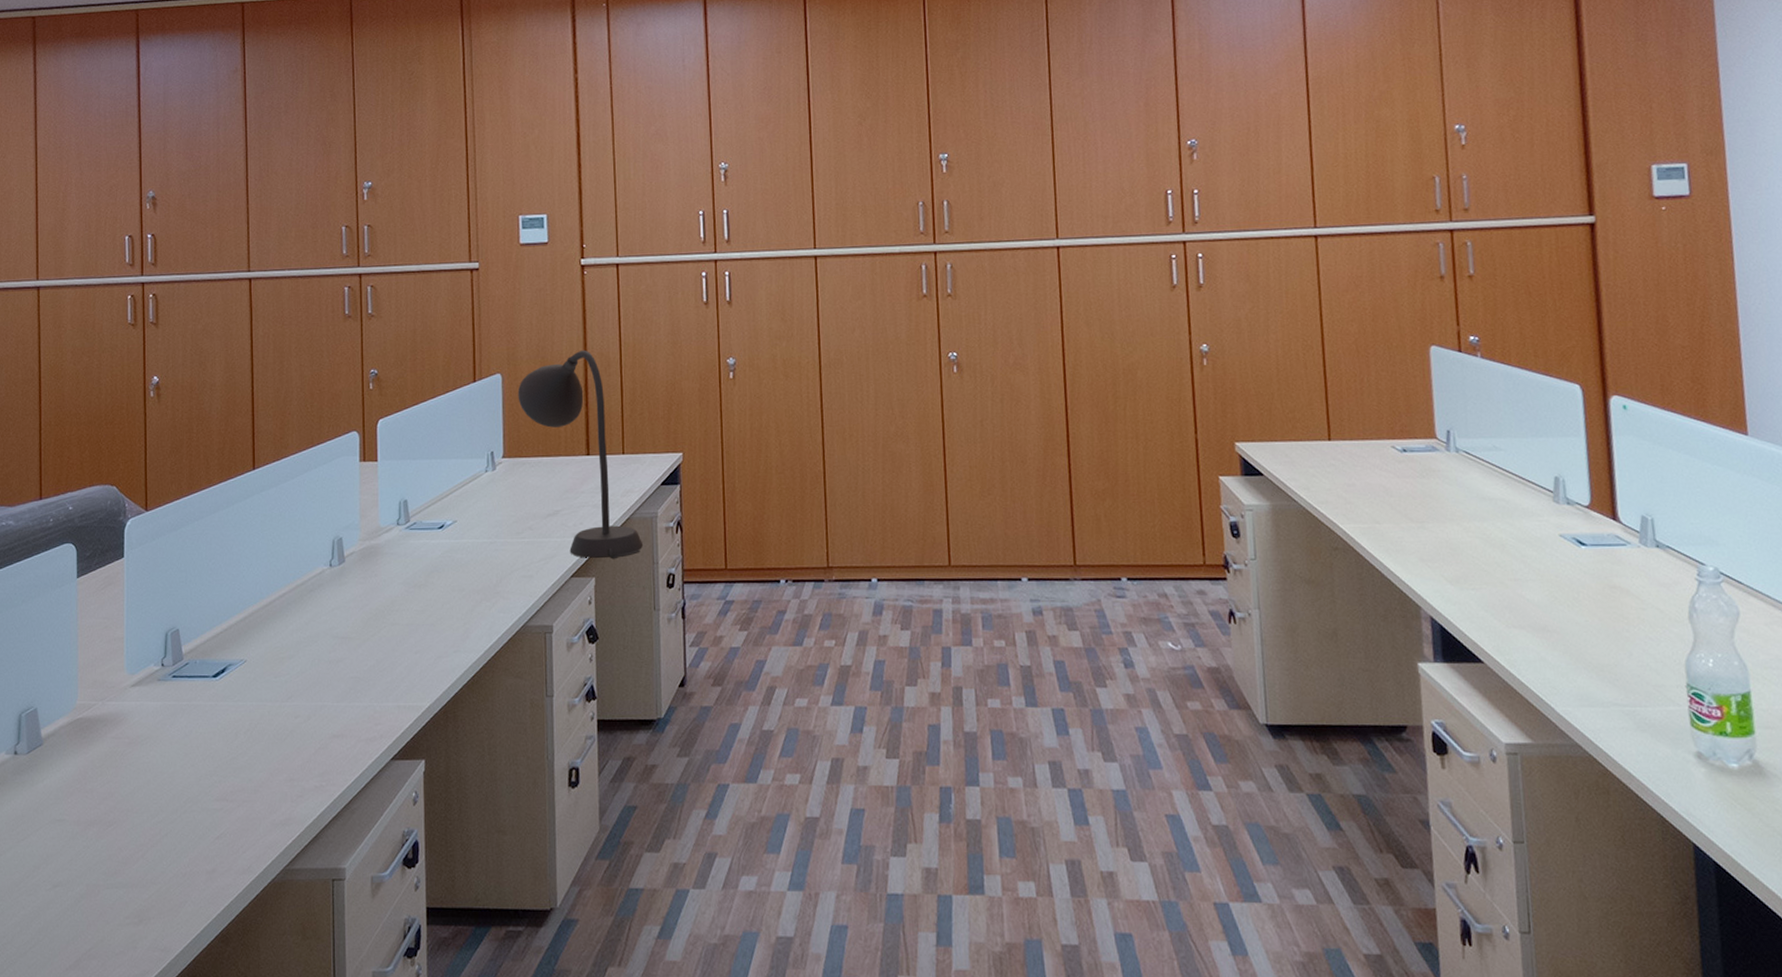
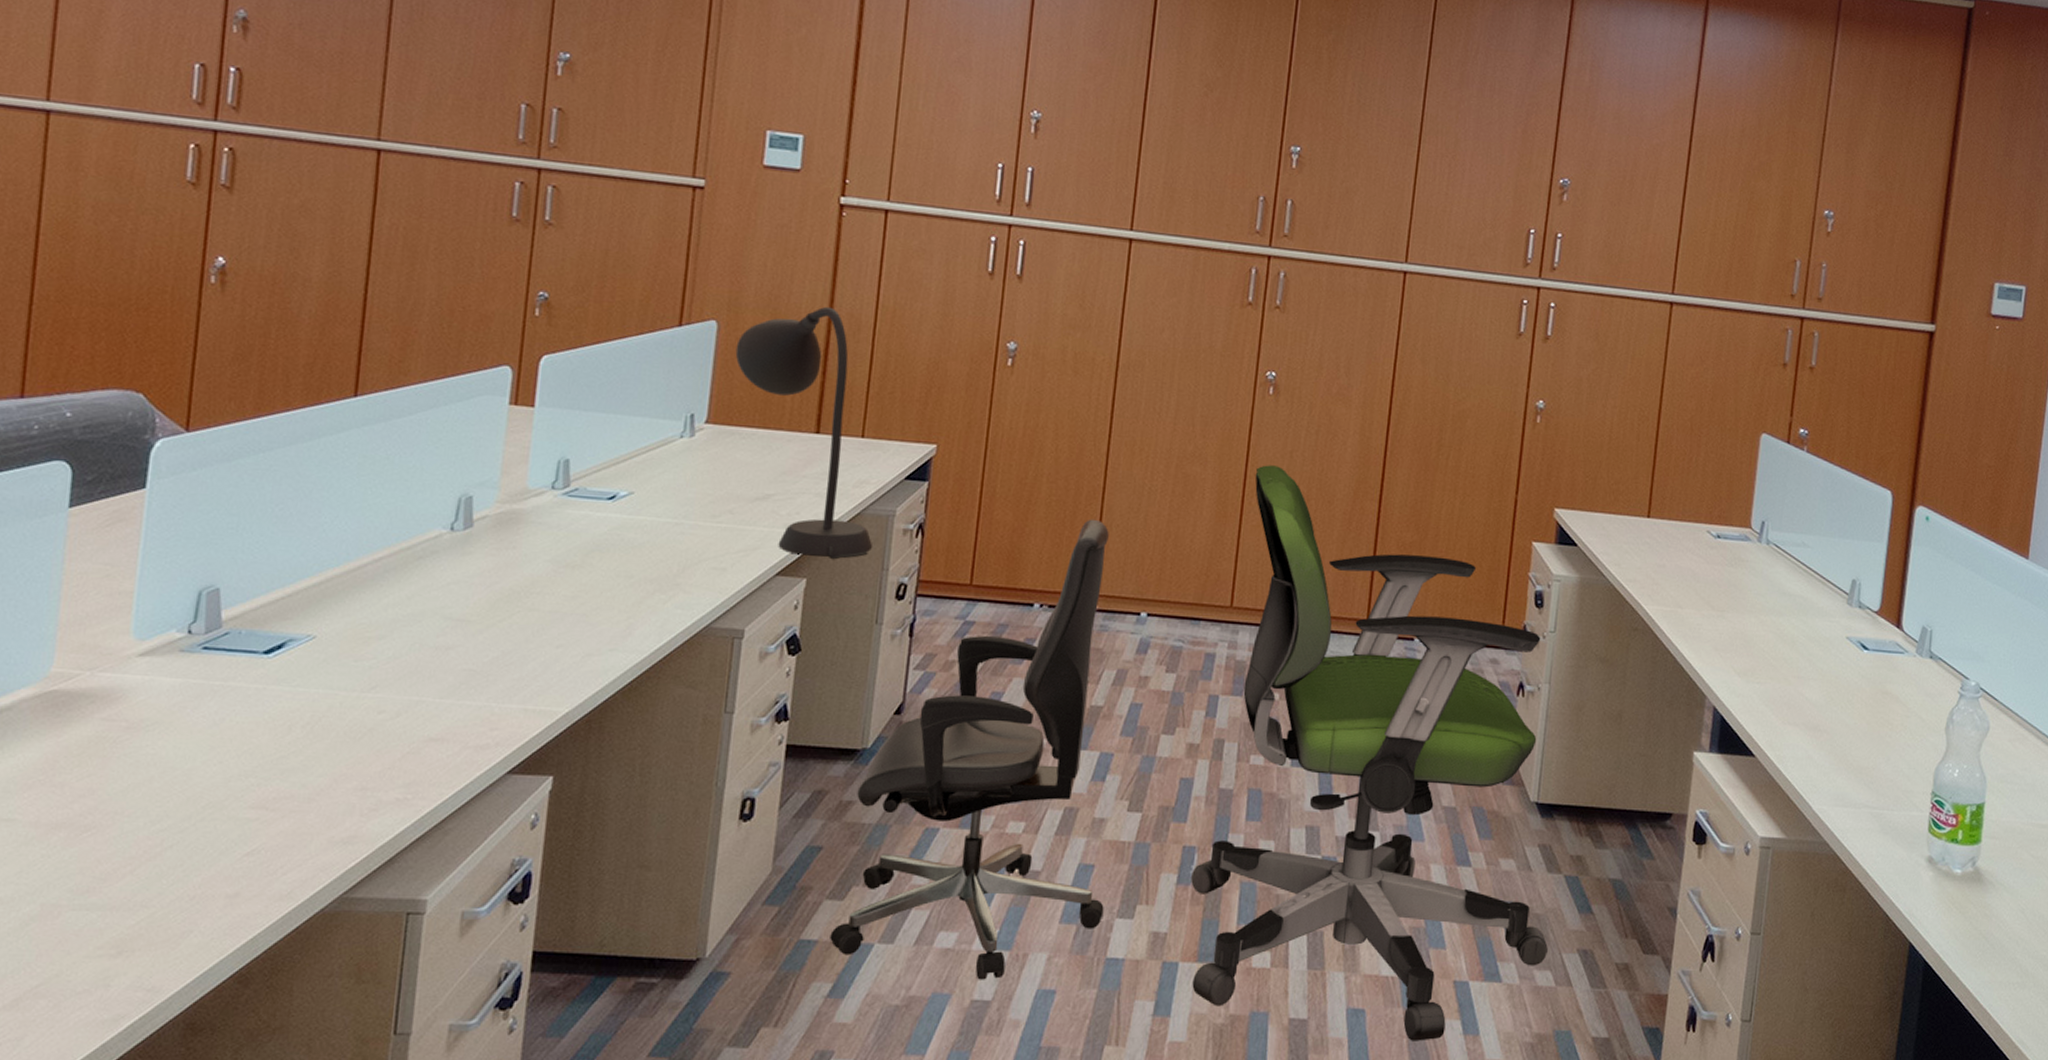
office chair: none [653,501,879,918] -> present [830,519,1109,980]
office chair: none [951,435,1303,963] -> present [1191,465,1548,1041]

